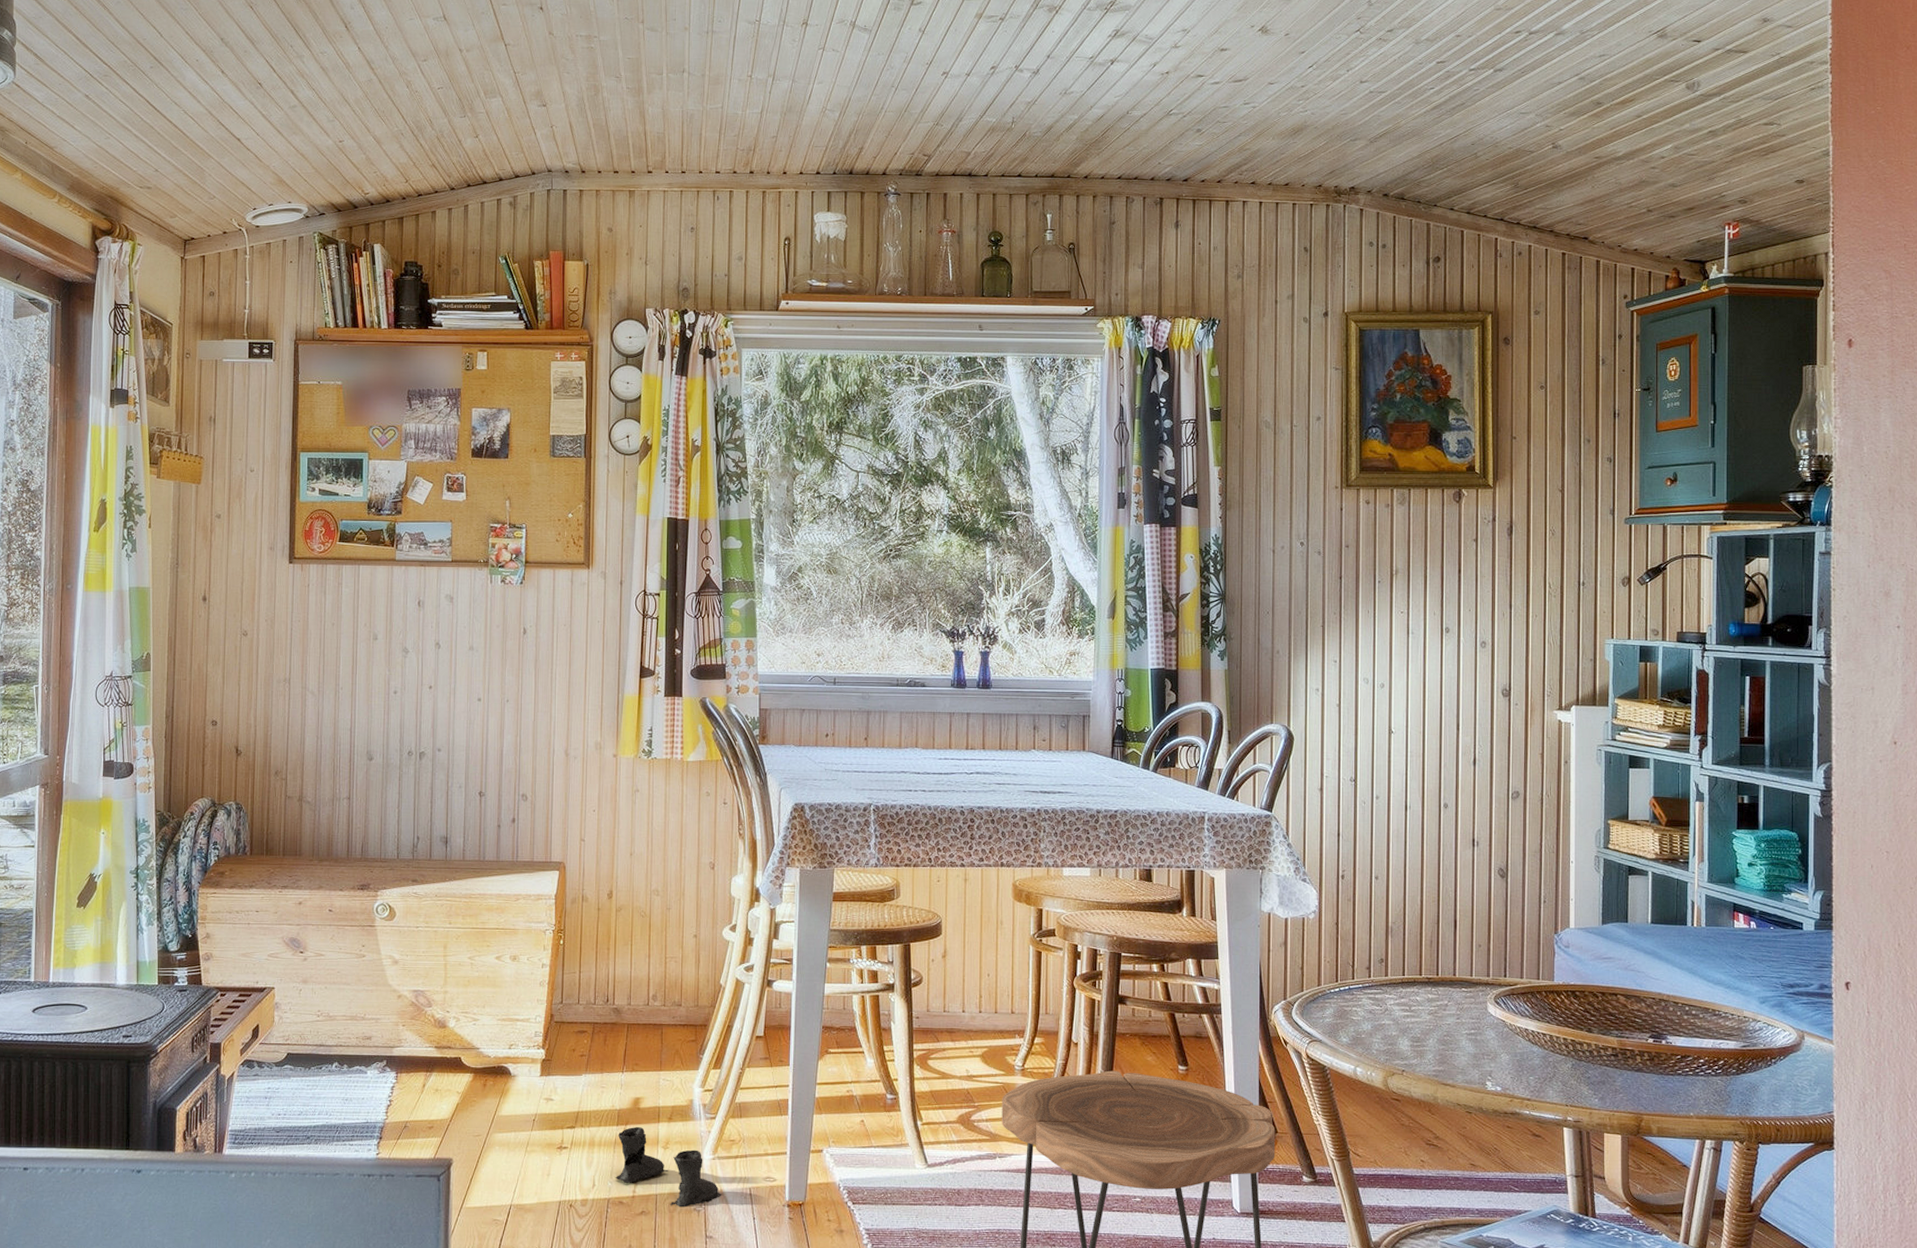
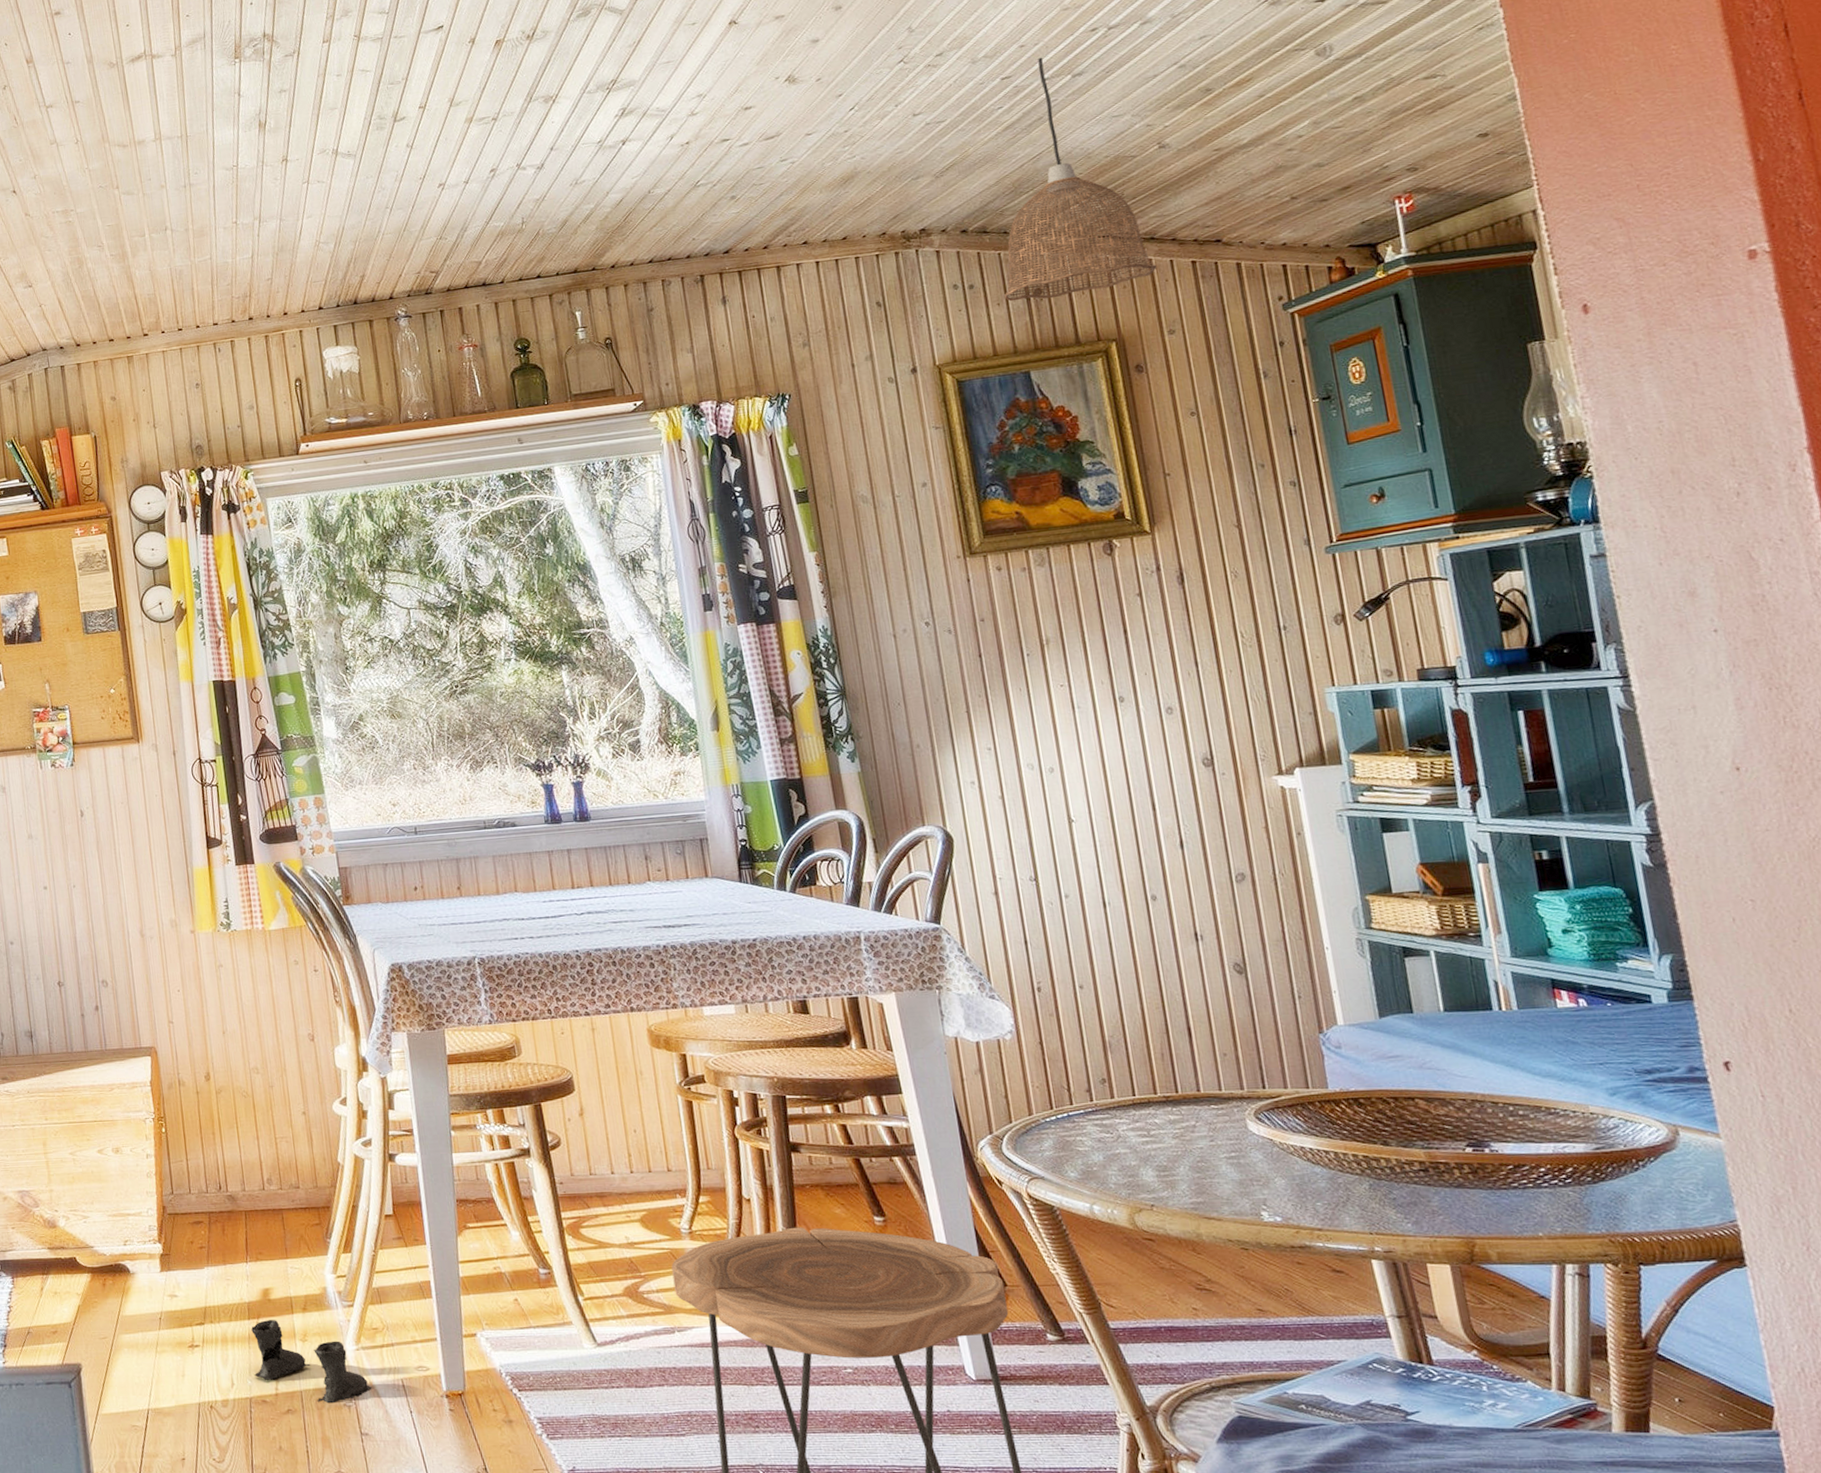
pendant lamp: none [1410,49,1534,268] -> present [1005,57,1157,302]

